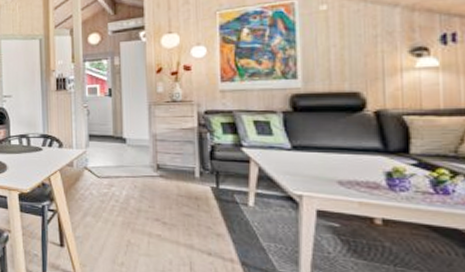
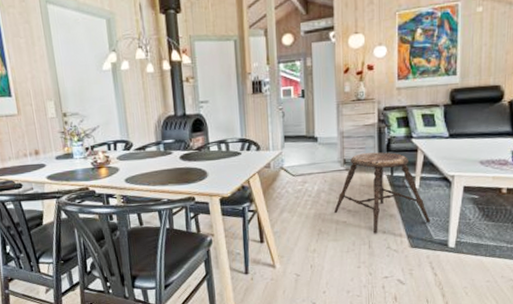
stool: none [146,160,271,254] -> present [334,152,430,233]

